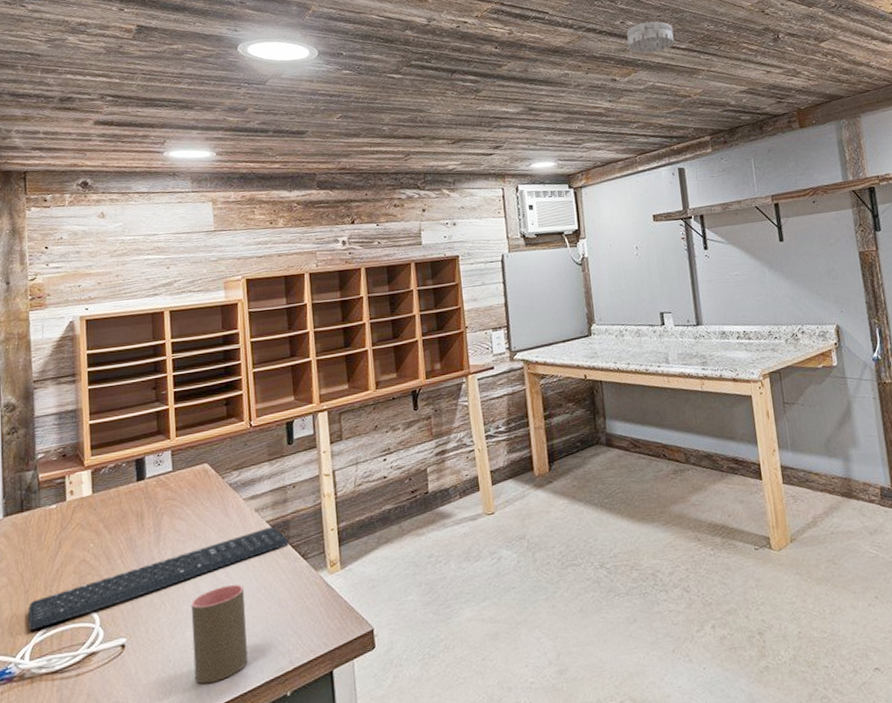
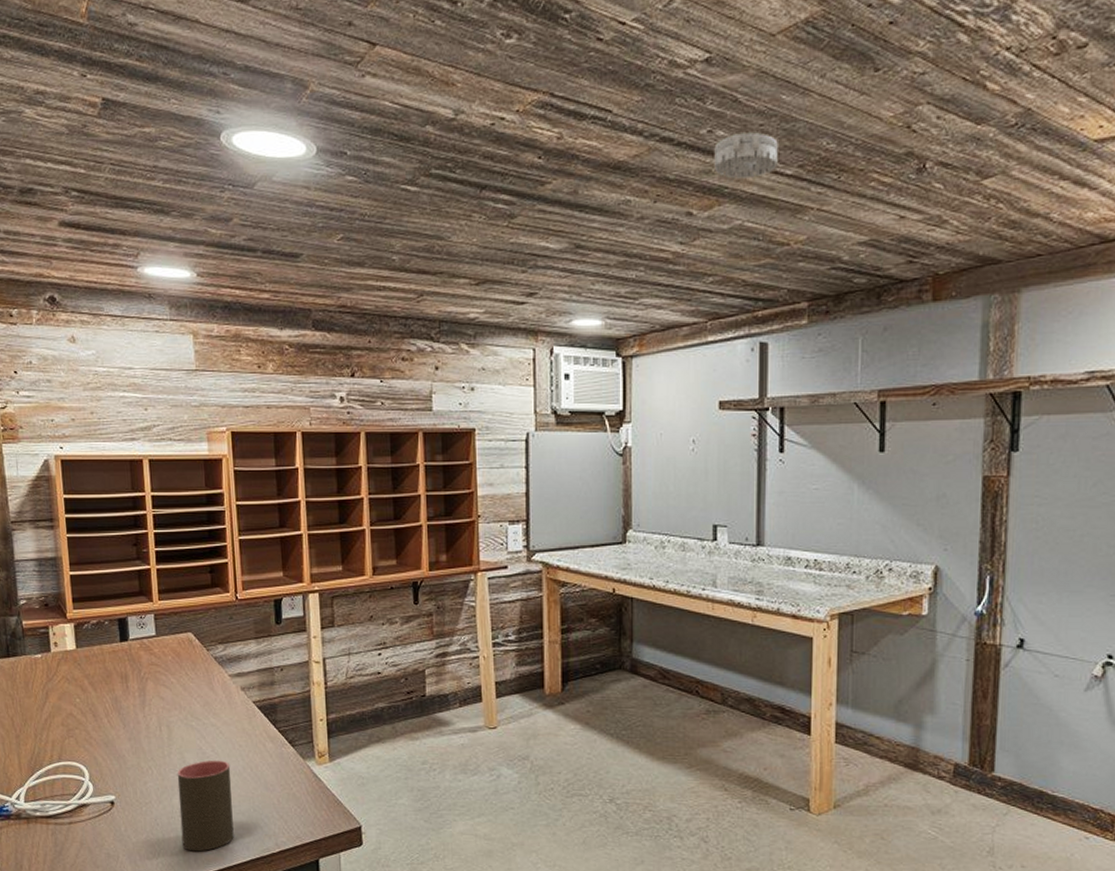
keyboard: present [28,526,289,630] -> none [20,708,276,774]

